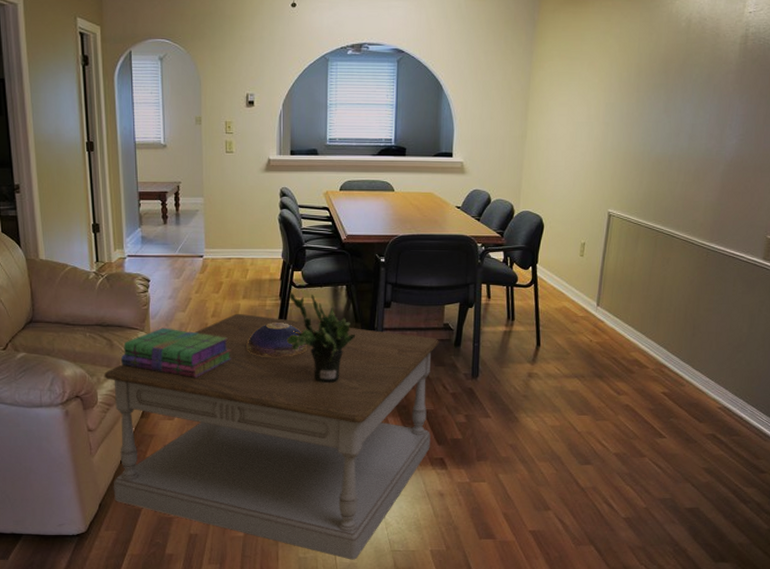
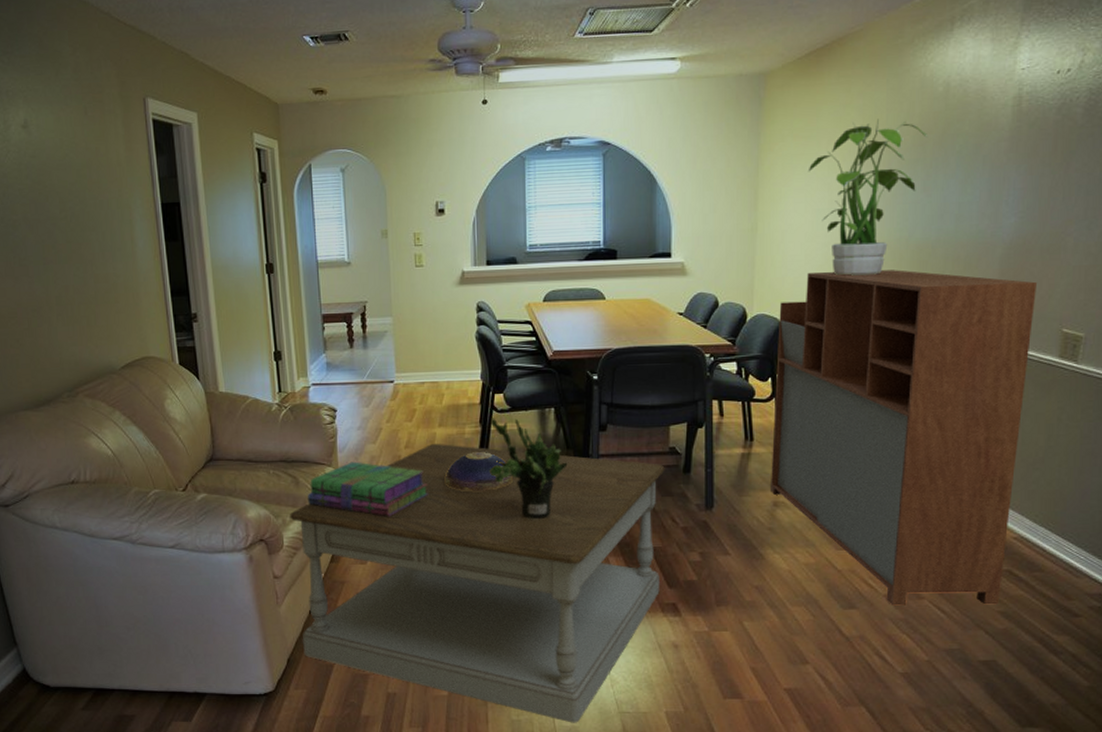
storage cabinet: none [527,177,750,463] -> present [771,270,1037,606]
potted plant: none [571,46,670,182] -> present [807,119,927,276]

